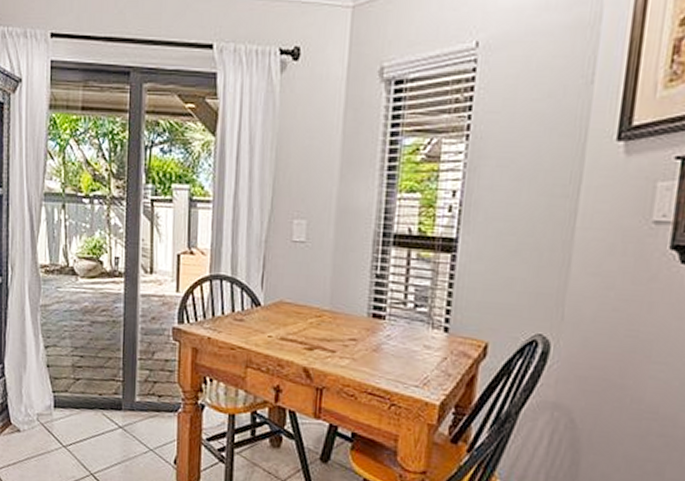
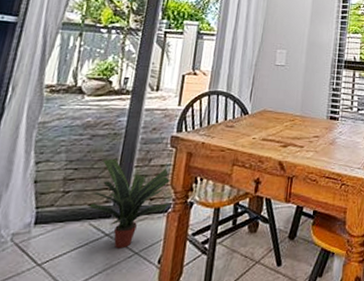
potted plant: none [99,348,178,443] -> present [89,158,170,249]

